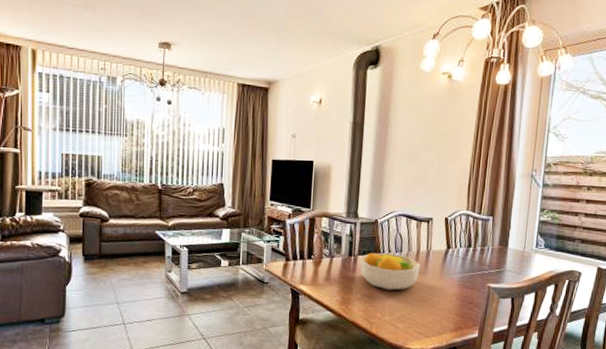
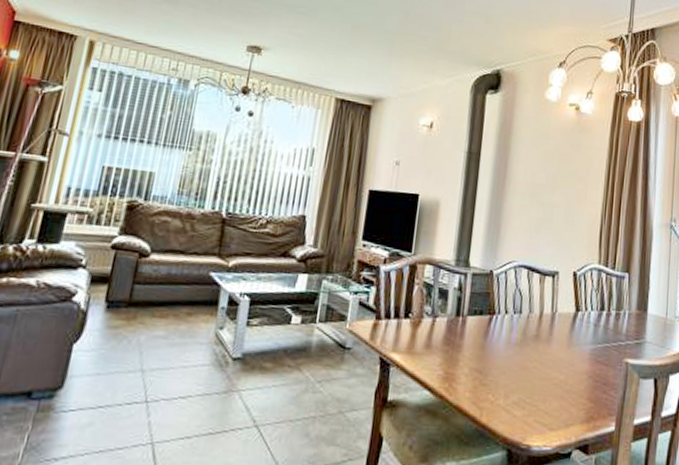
fruit bowl: present [360,252,420,291] -> none [469,313,544,364]

